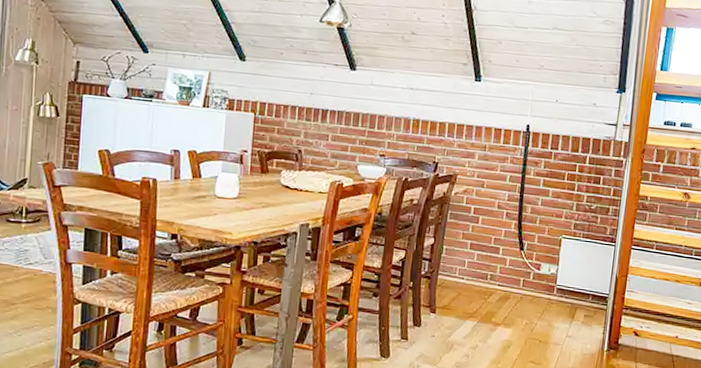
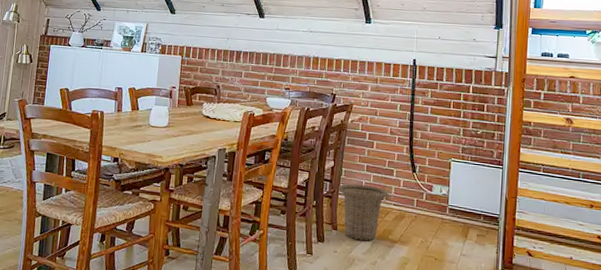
basket: none [439,263,493,325] -> present [339,183,389,241]

